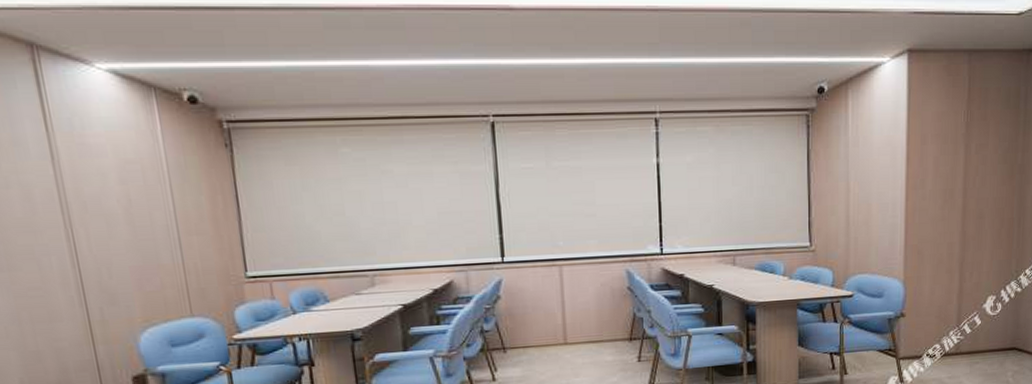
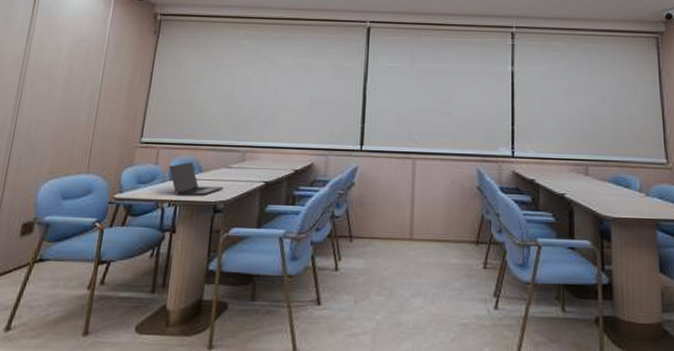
laptop: none [289,293,358,329] -> present [169,162,224,196]

